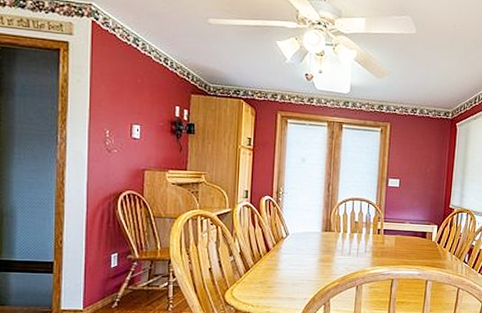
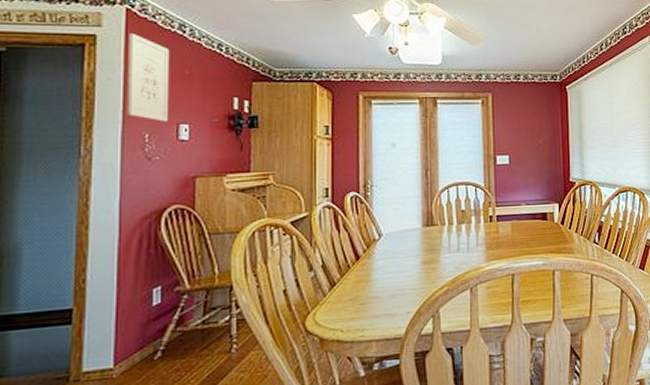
wall art: none [92,42,126,122] -> present [126,32,170,122]

